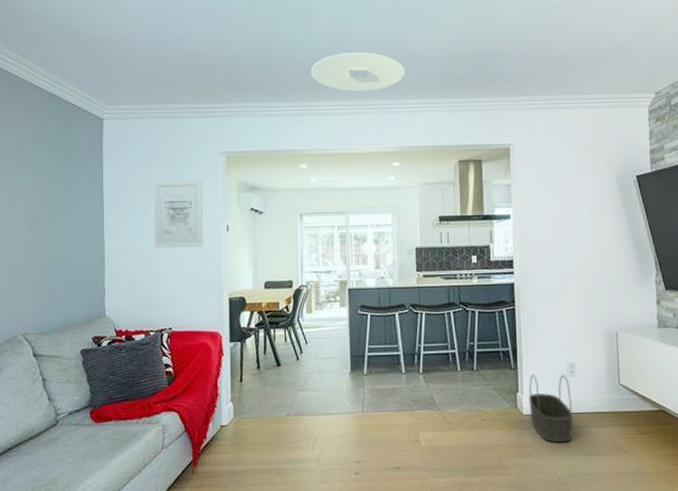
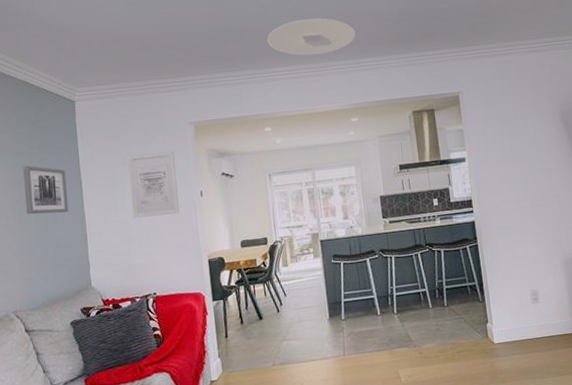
wall art: none [44,182,88,236] -> present [23,165,69,215]
basket: present [528,374,573,443] -> none [497,302,542,367]

